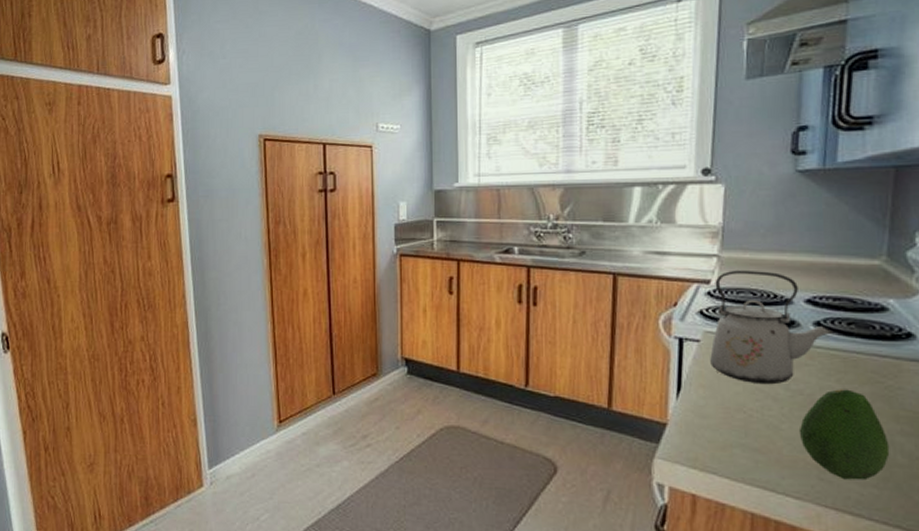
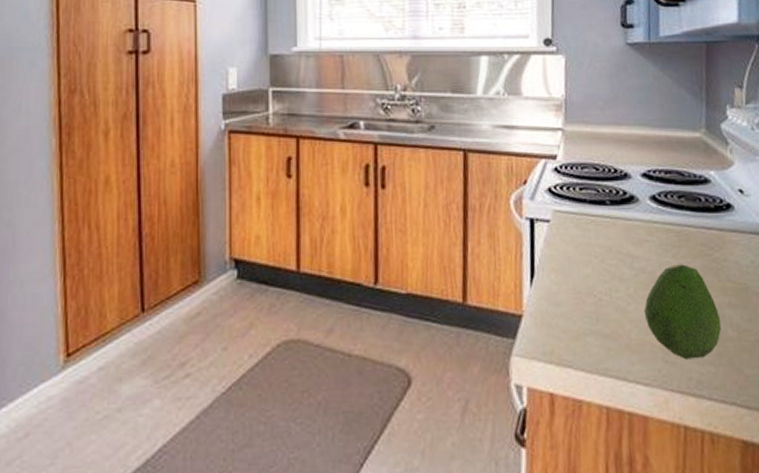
kettle: present [710,270,834,385] -> none [560,144,668,265]

